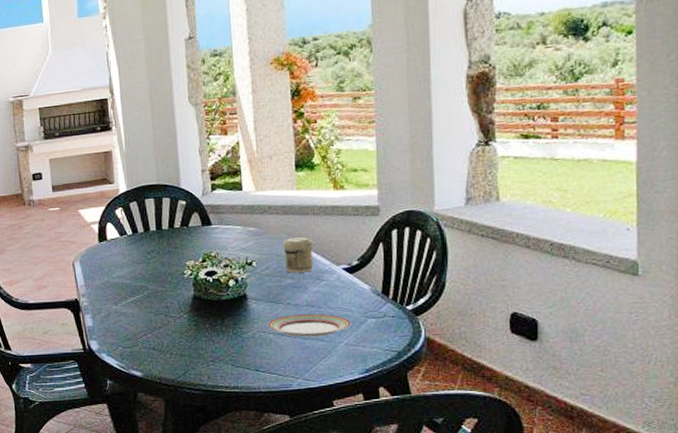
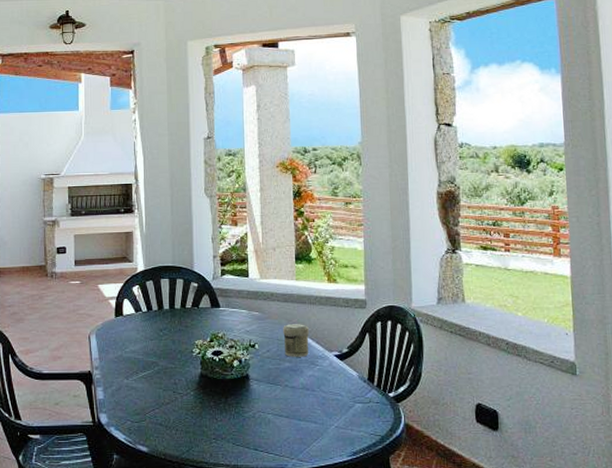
plate: present [267,313,351,338] -> none [266,397,341,419]

